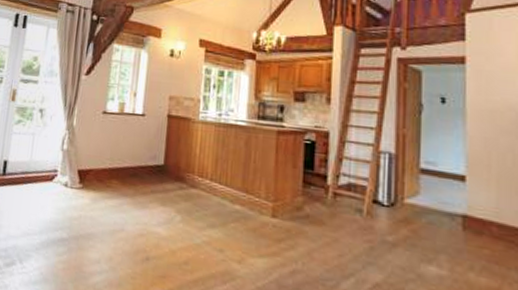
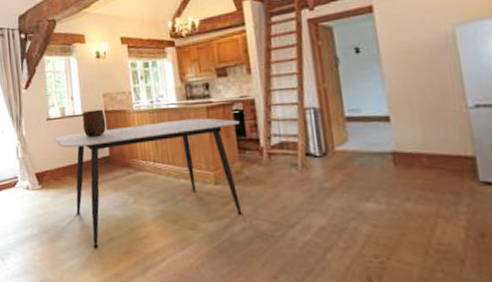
dining table: none [106,133,310,266] -> present [54,118,242,249]
ceramic pot: none [141,111,167,142] -> present [82,109,106,138]

